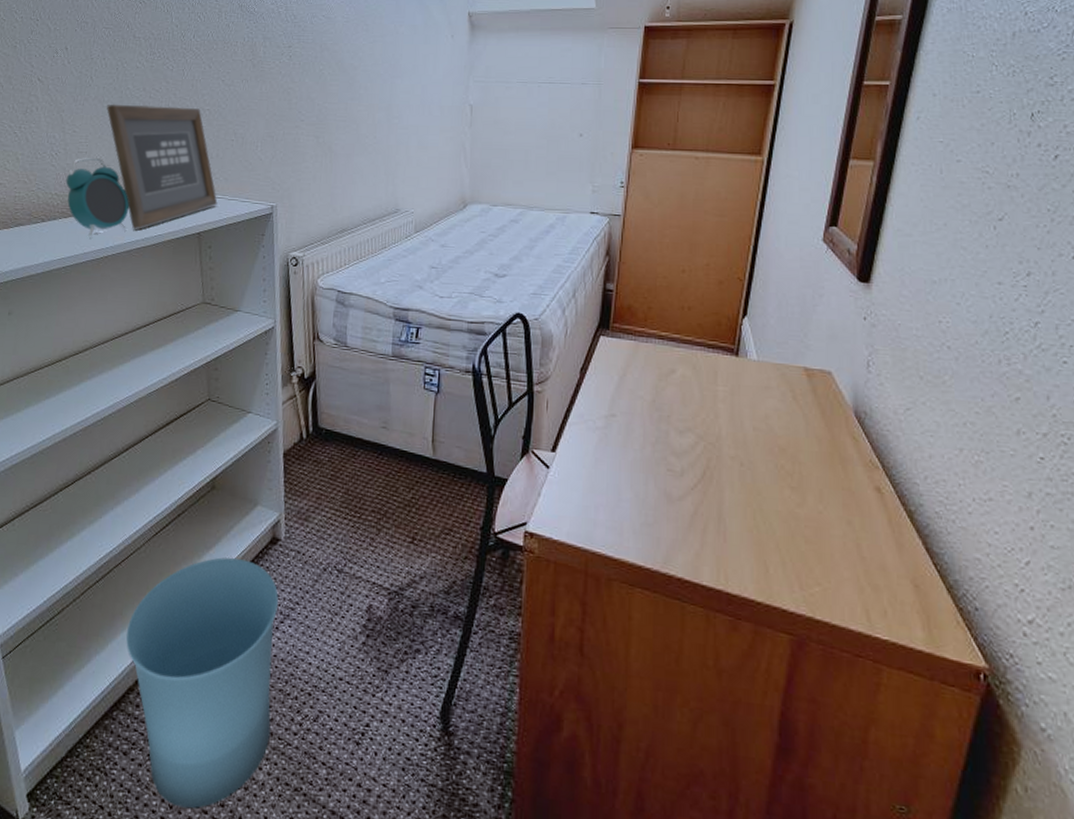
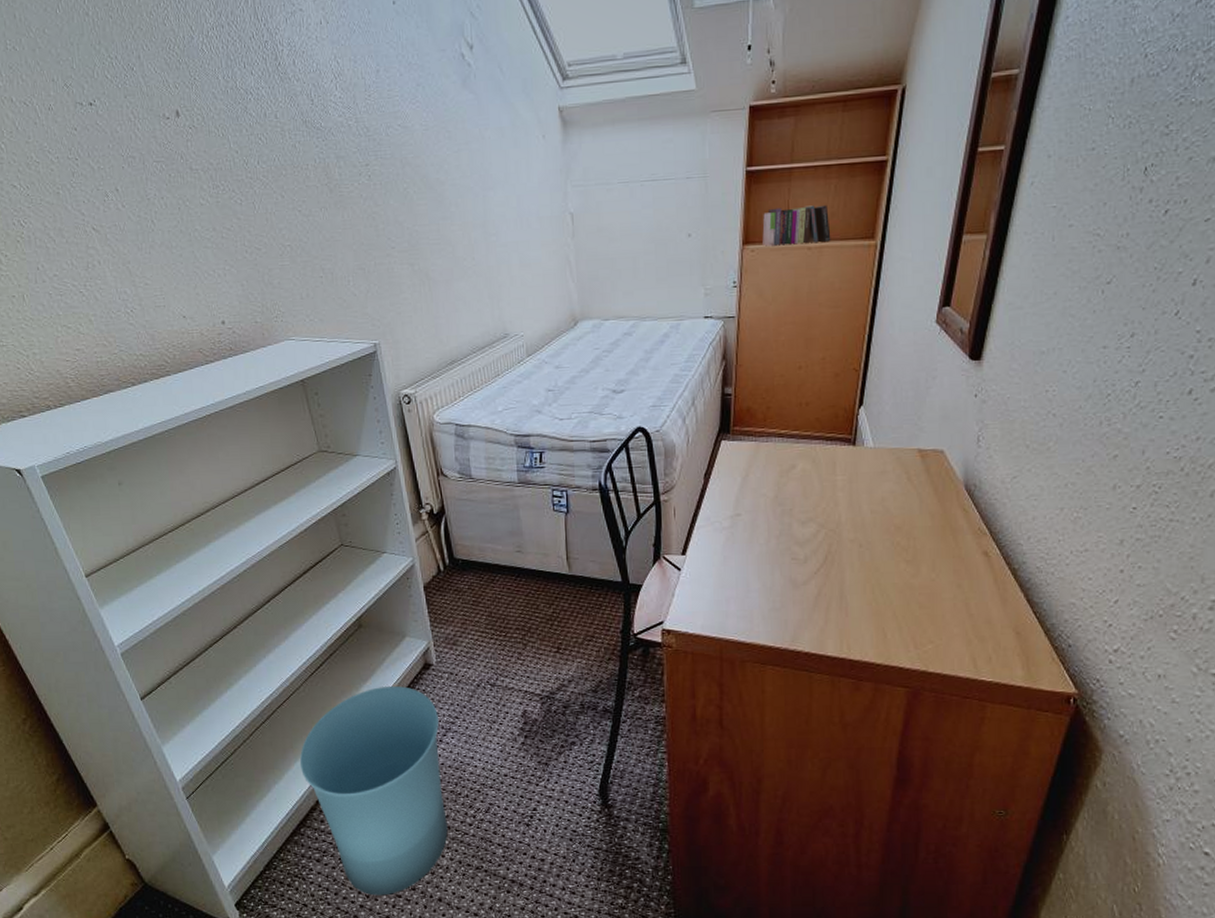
alarm clock: present [65,158,130,239] -> none [148,311,225,398]
picture frame: present [106,104,218,231] -> none [175,245,317,385]
books: none [651,118,719,154] -> present [762,204,831,247]

